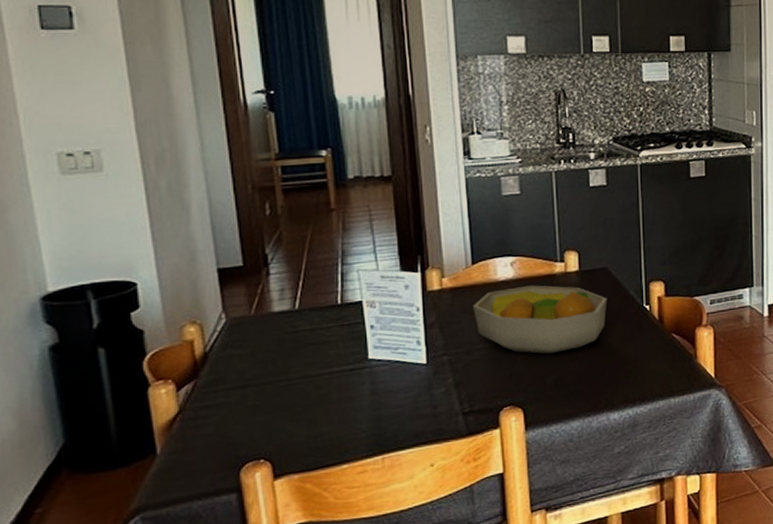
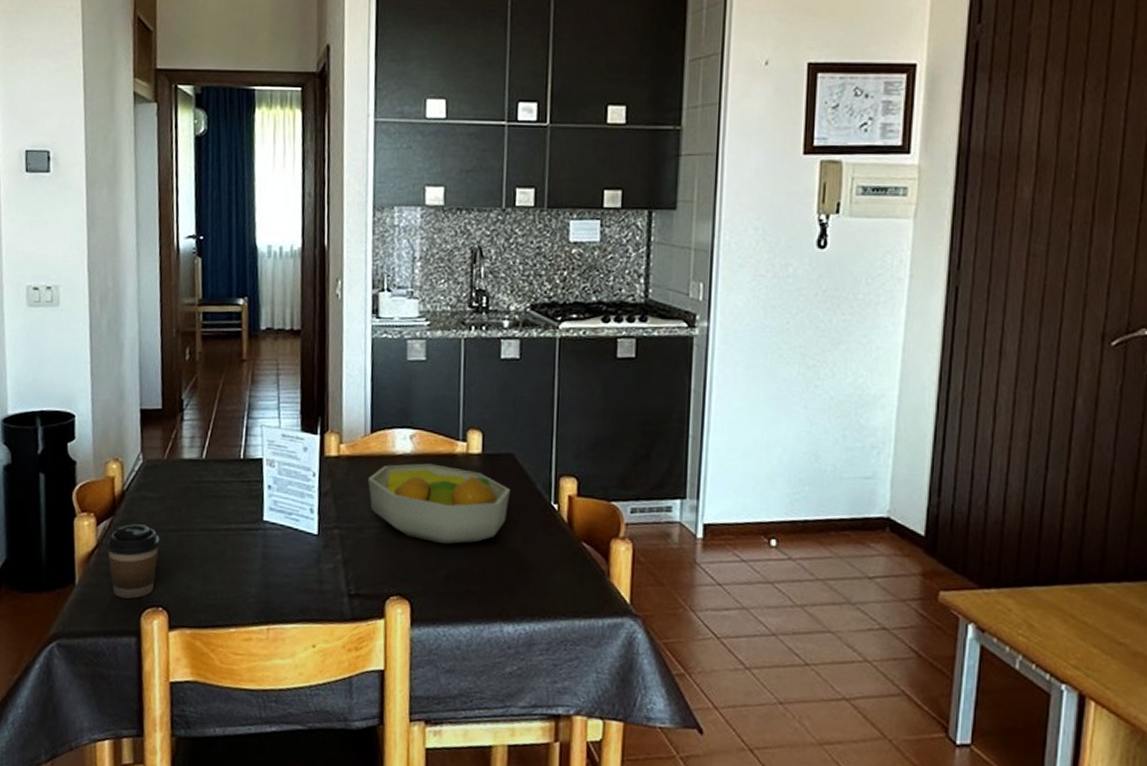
coffee cup: none [190,382,255,458] -> present [106,524,160,599]

